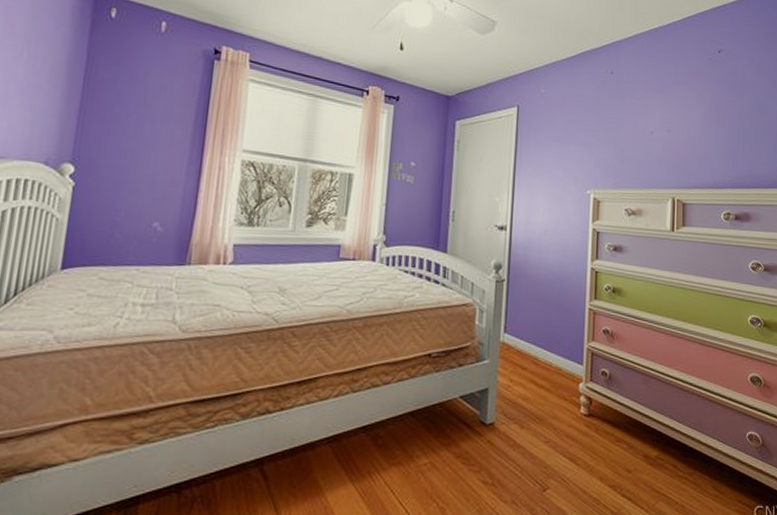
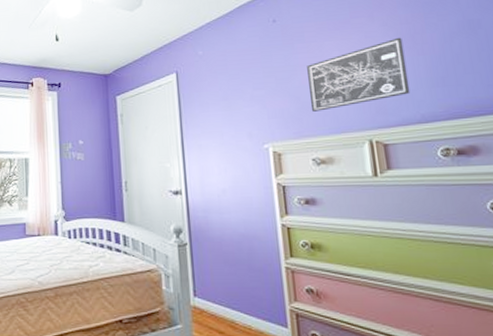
wall art: none [630,108,710,166] -> present [307,37,411,112]

